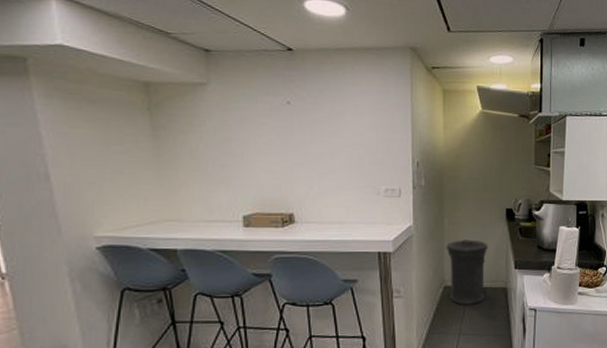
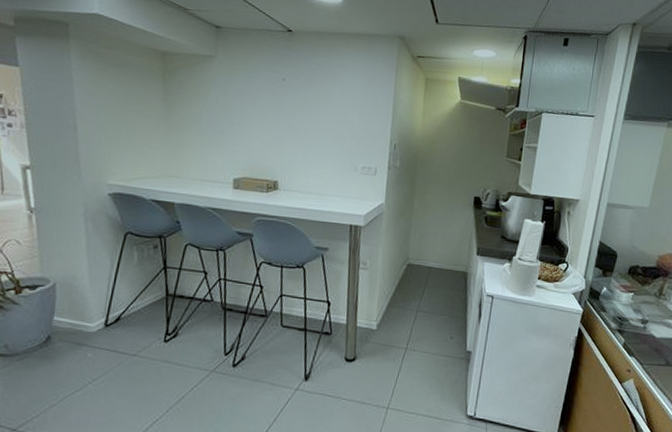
trash can: present [446,239,488,305] -> none [412,221,454,285]

